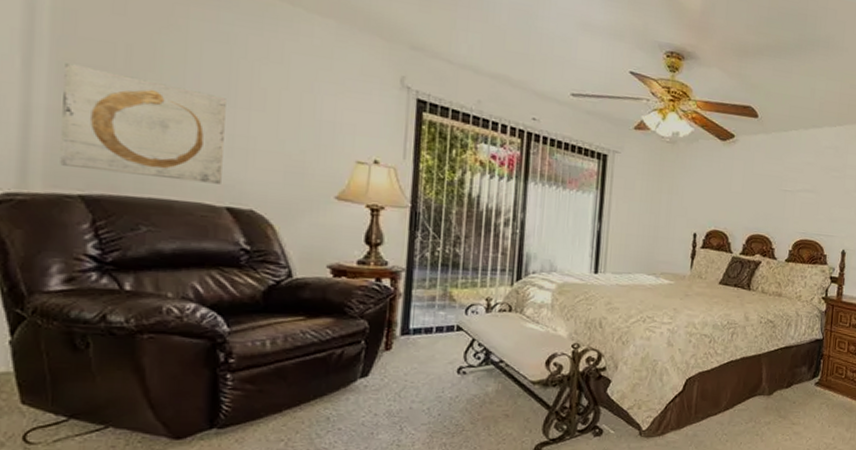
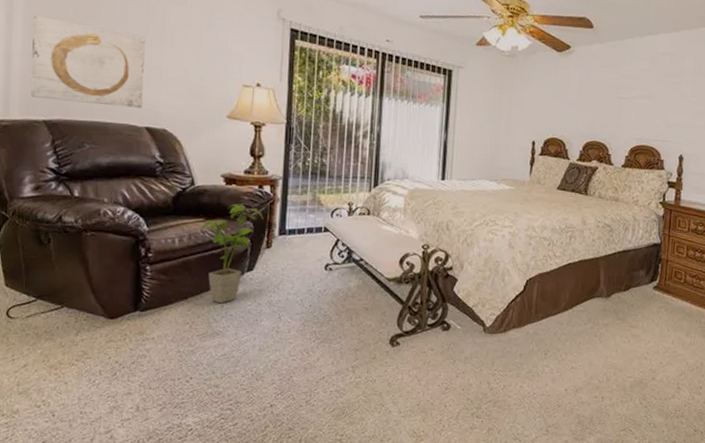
house plant: none [300,299,382,416] -> present [200,203,264,304]

